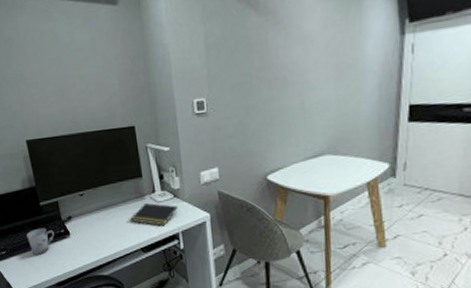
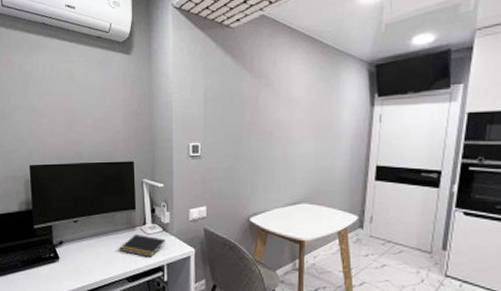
cup: present [27,228,55,255] -> none [16,250,44,277]

